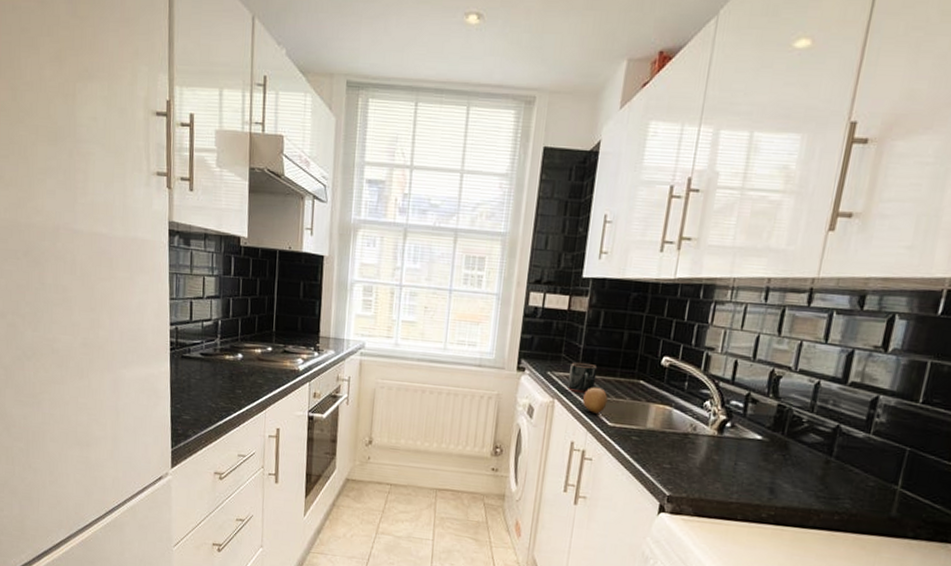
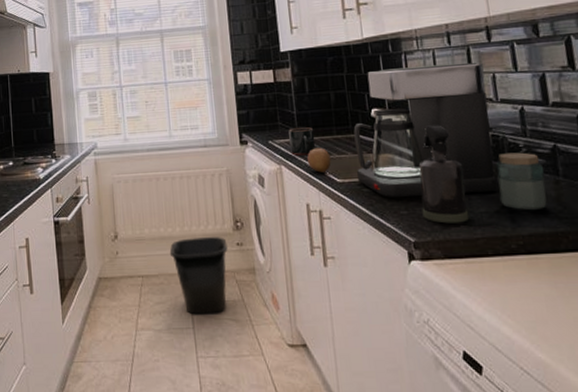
waste bin: none [422,455,483,530] -> present [169,236,228,315]
coffee maker: none [630,316,794,461] -> present [353,62,498,197]
spray bottle: none [684,383,740,486] -> present [418,125,470,224]
peanut butter: none [765,424,820,486] -> present [495,152,547,211]

